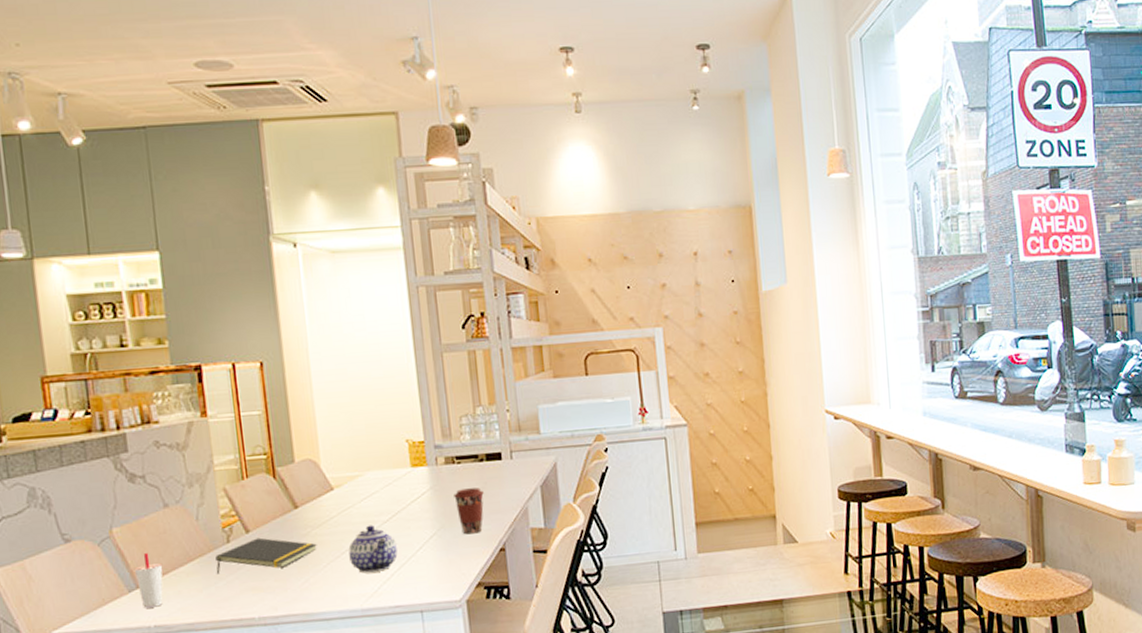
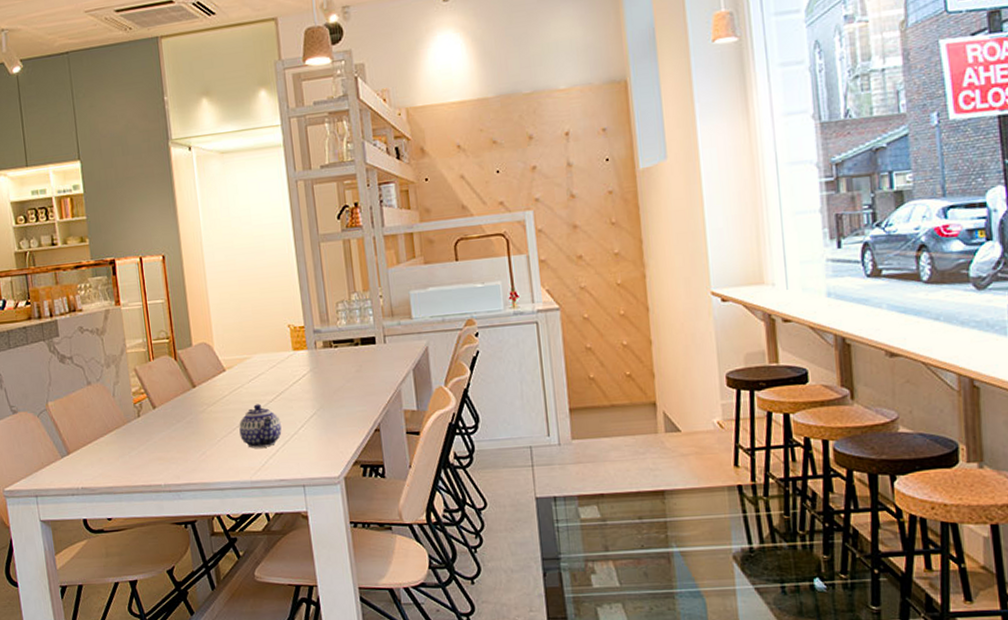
cup: present [133,553,163,608] -> none [65,424,88,472]
notepad: present [215,537,317,575] -> none [129,413,212,445]
coffee cup: present [454,487,484,535] -> none [332,370,359,415]

